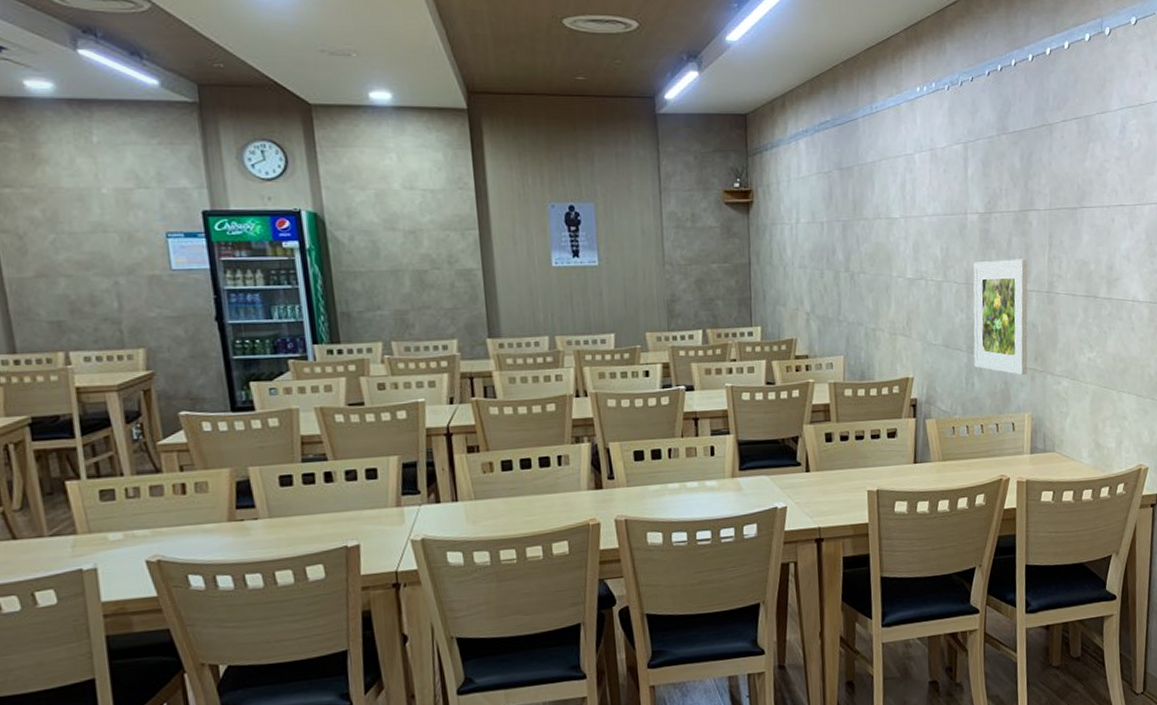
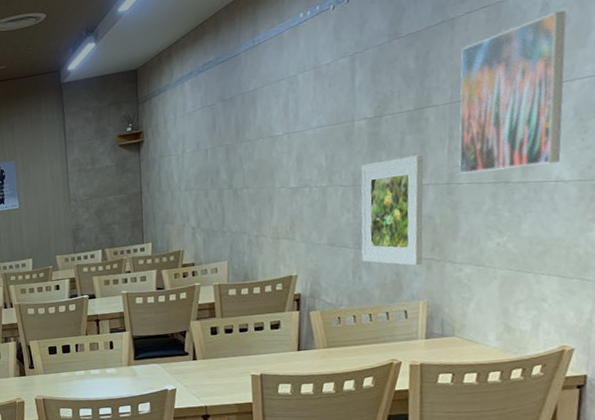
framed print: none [1056,135,1139,285] -> present [458,10,567,174]

